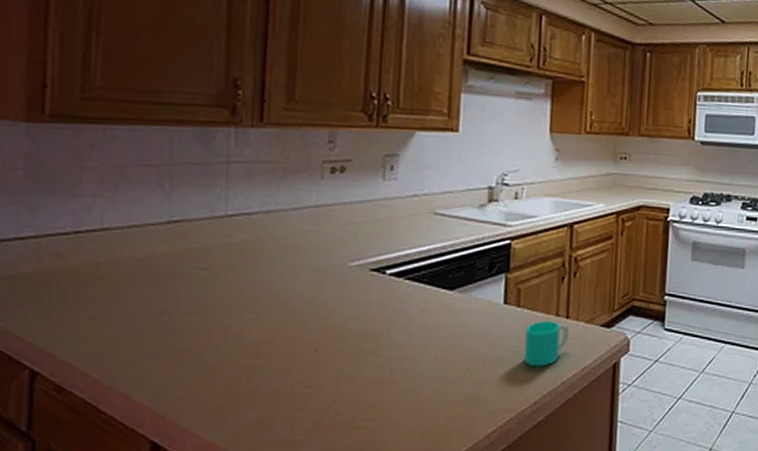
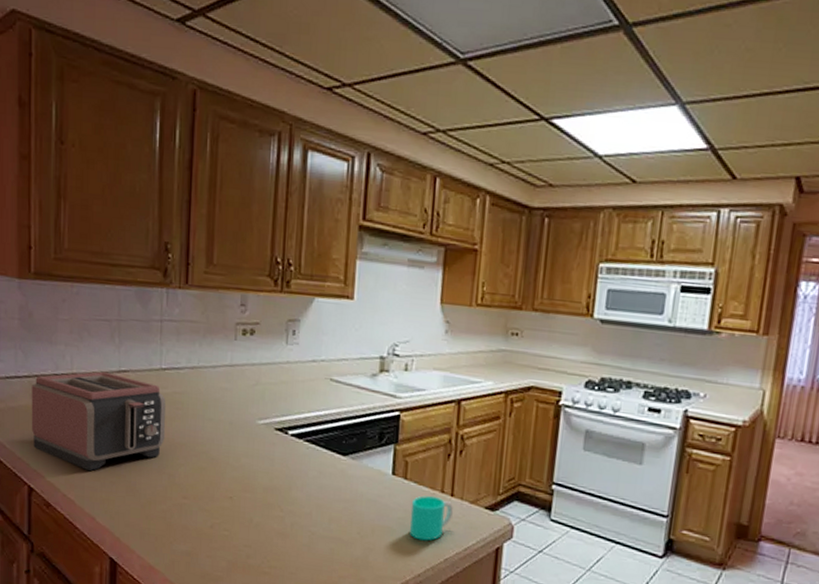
toaster: none [37,223,232,342] -> present [31,371,166,472]

